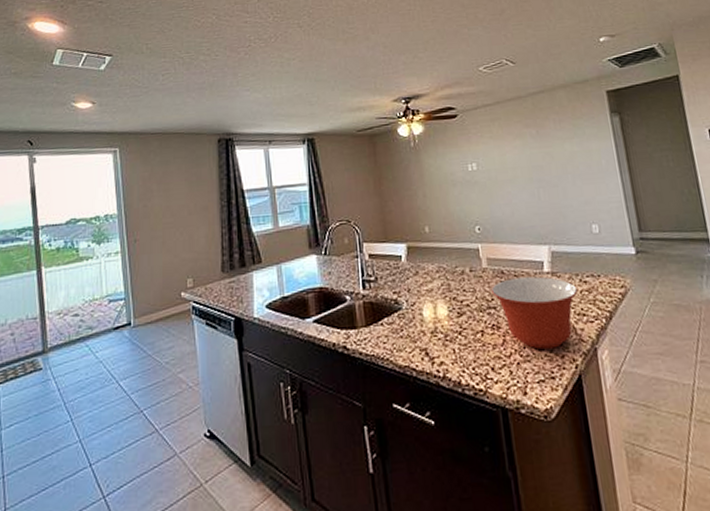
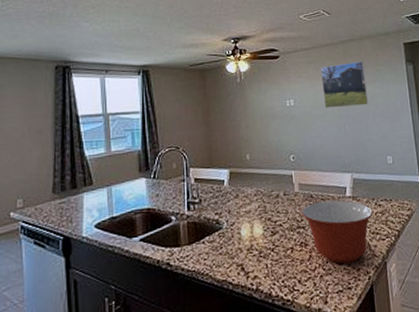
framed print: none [505,115,567,171] -> present [320,61,369,108]

